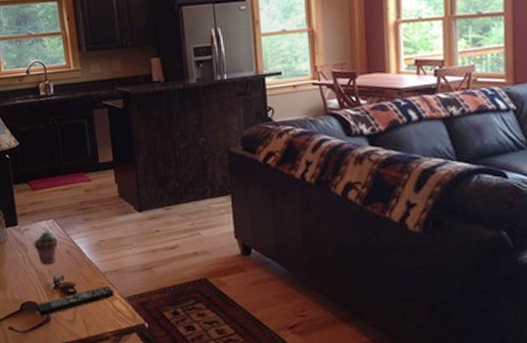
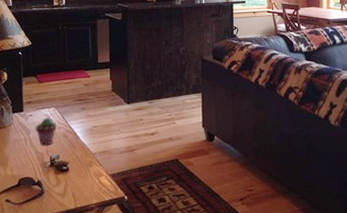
remote control: present [35,285,115,316] -> none [32,164,102,190]

